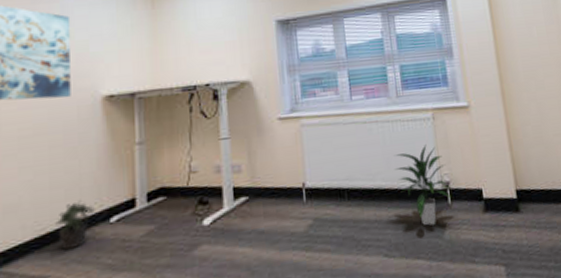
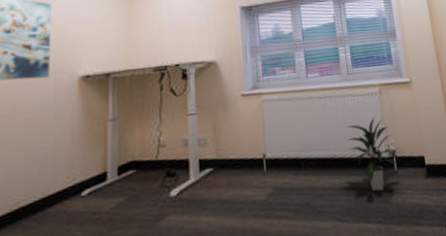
potted plant: present [55,201,95,251] -> none [28,175,67,225]

